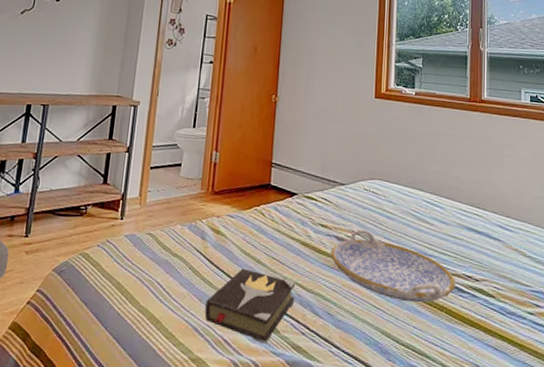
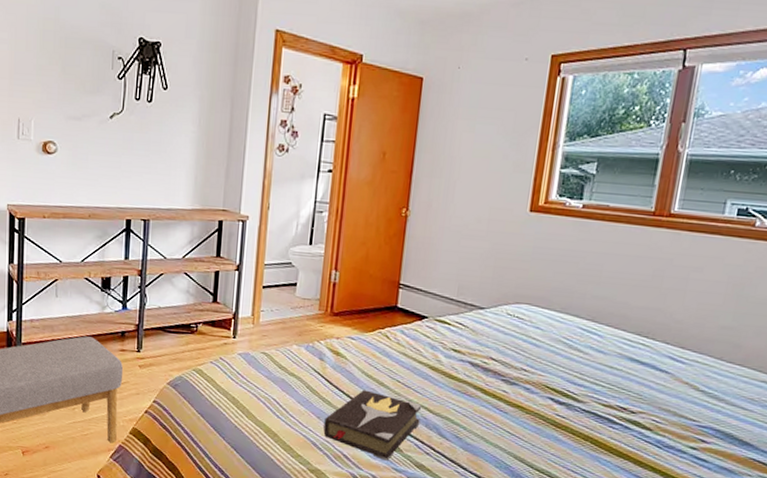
serving tray: present [331,230,455,303] -> none [463,356,607,432]

